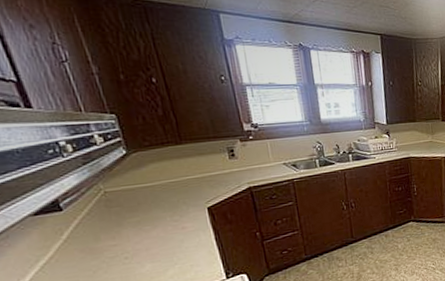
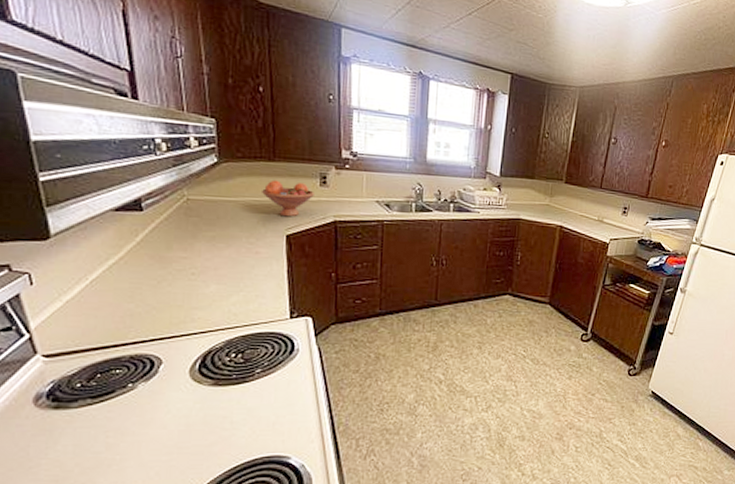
fruit bowl: none [176,159,226,192] -> present [262,179,314,217]

